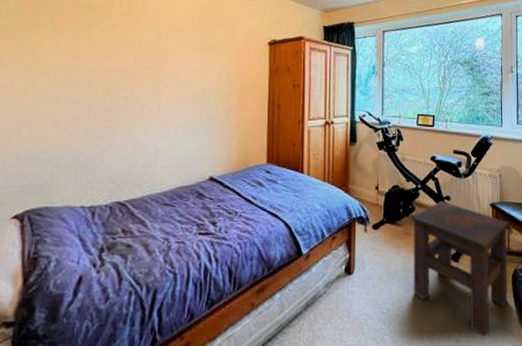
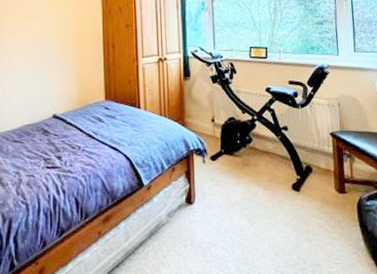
side table: present [412,201,509,337] -> none [249,131,354,265]

